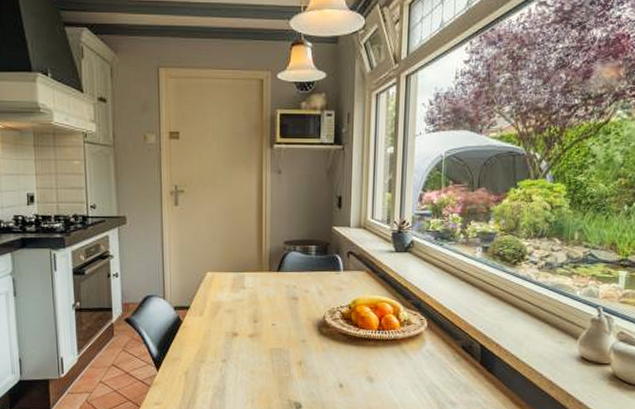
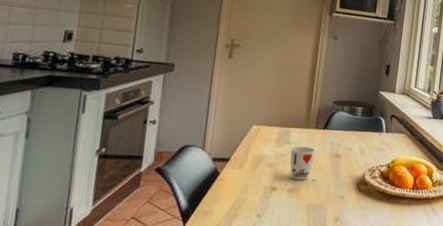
cup: none [247,291,272,325] -> present [290,146,316,180]

